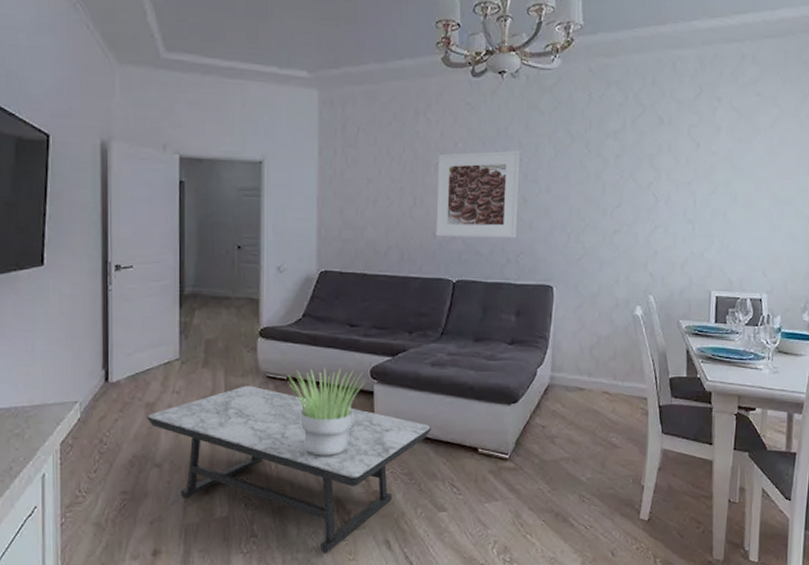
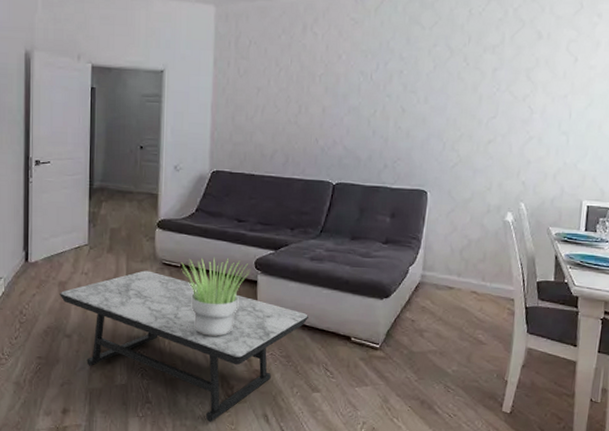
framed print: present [435,150,520,238] -> none [318,62,400,145]

